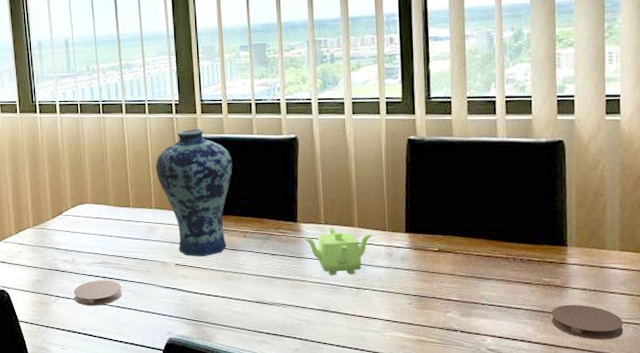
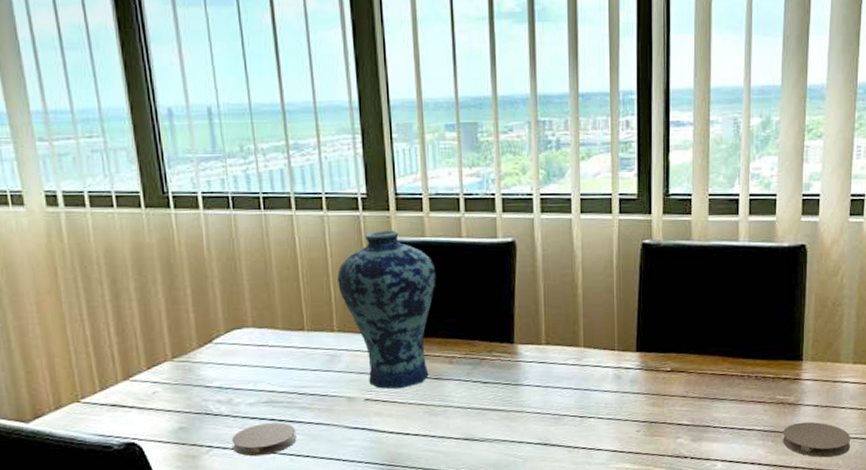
teapot: present [303,226,373,276] -> none [520,347,600,404]

